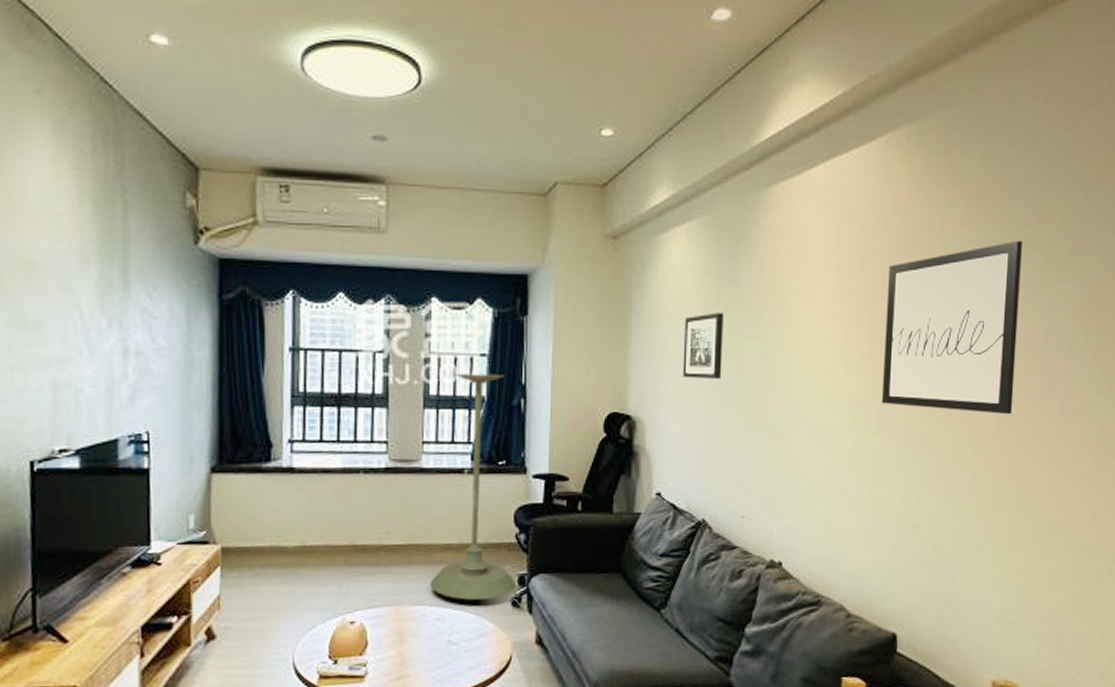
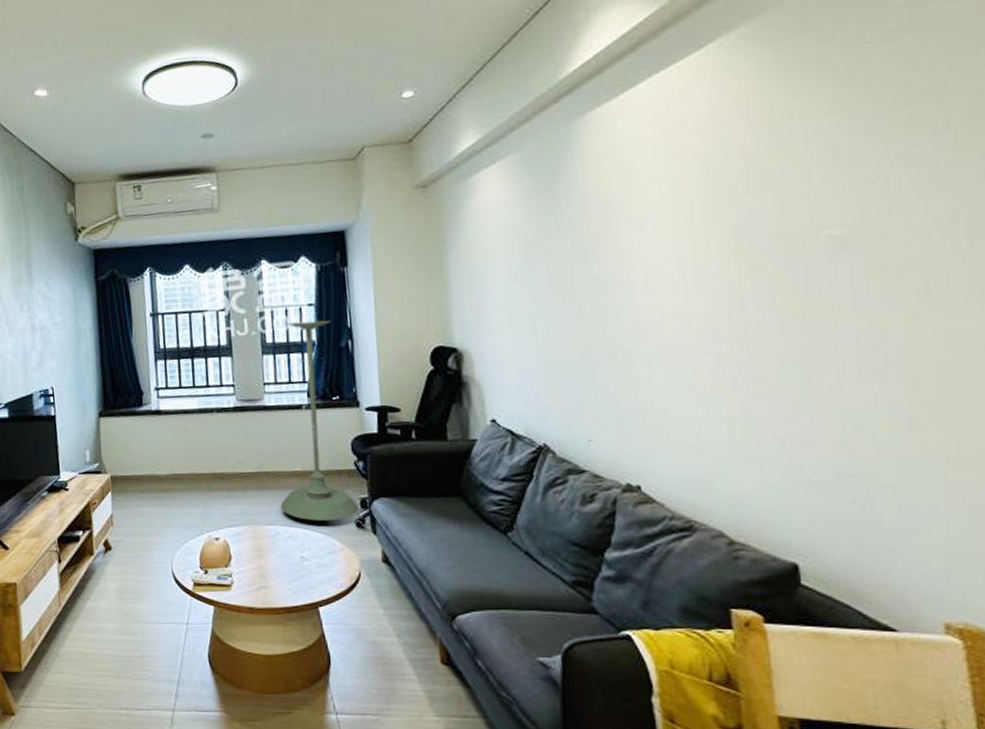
wall art: present [682,313,725,380] -> none [504,242,550,309]
wall art: present [881,240,1023,415] -> none [738,120,932,317]

